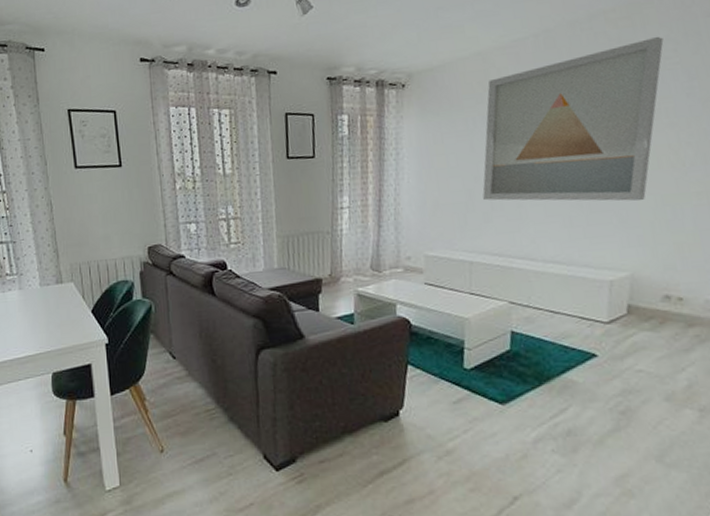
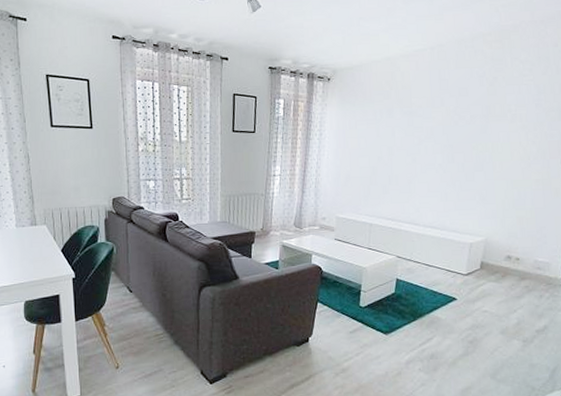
wall art: present [482,36,664,202] -> none [383,58,523,184]

